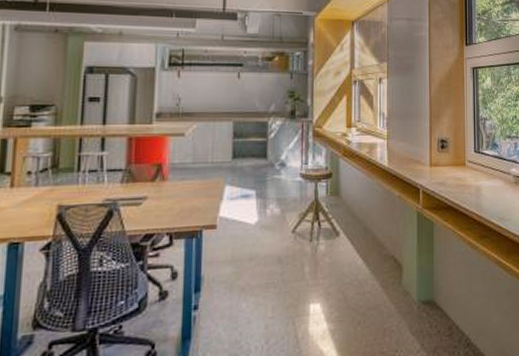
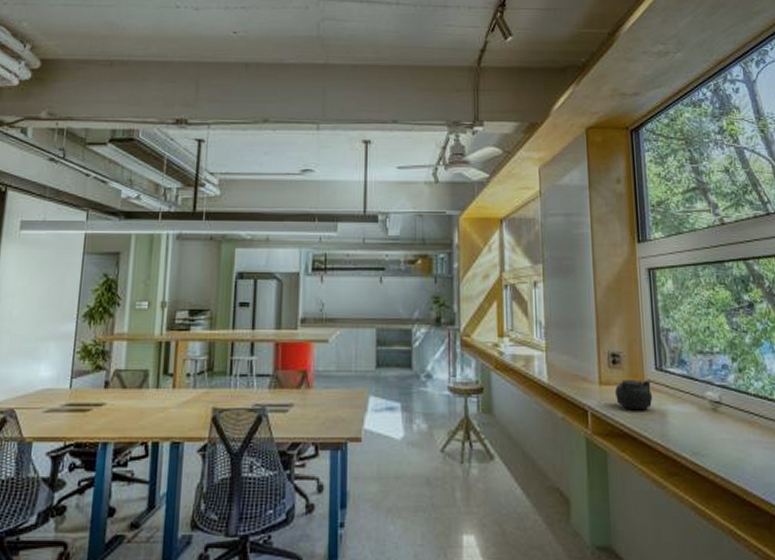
teapot: none [441,160,472,187] -> present [614,379,653,411]

